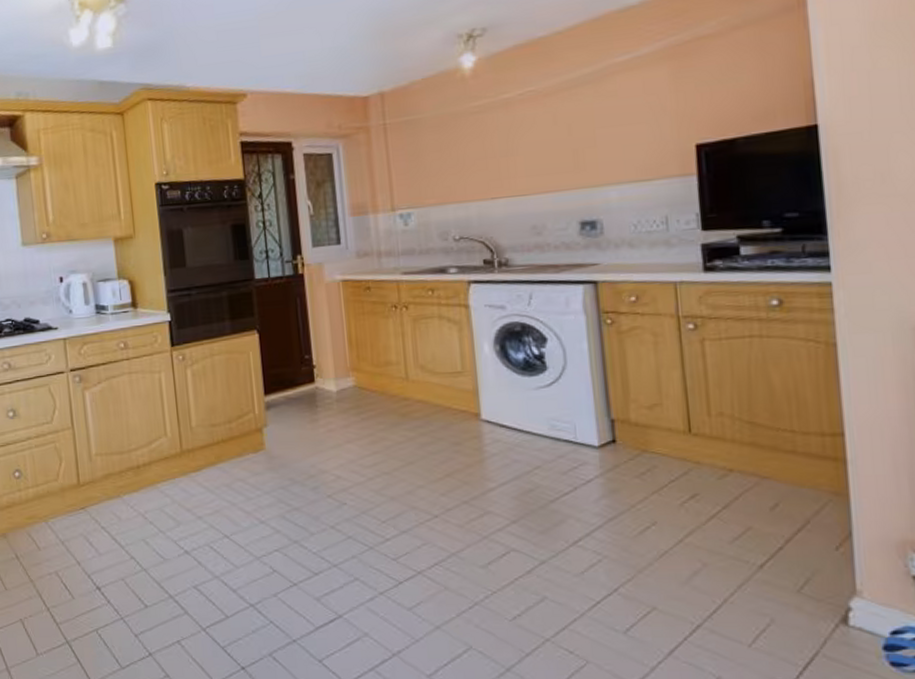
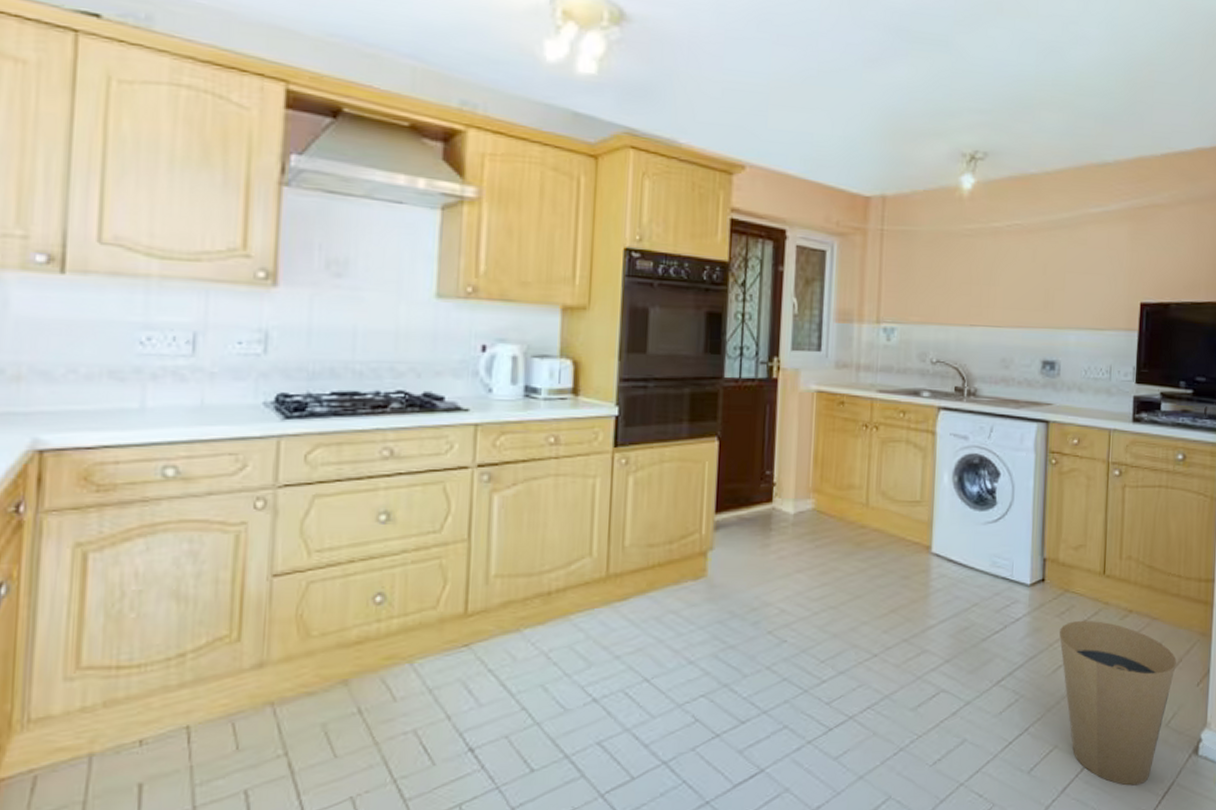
trash can: none [642,480,802,653] -> present [1059,620,1176,786]

